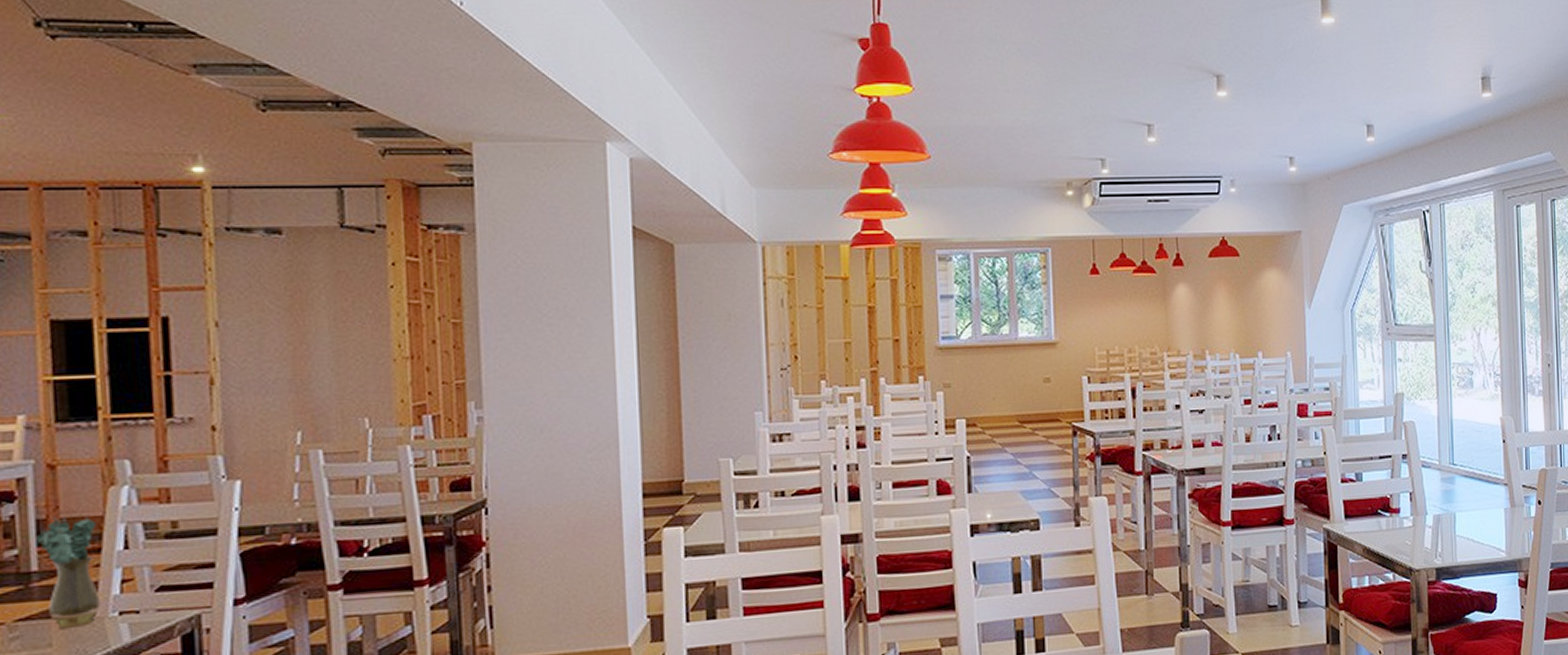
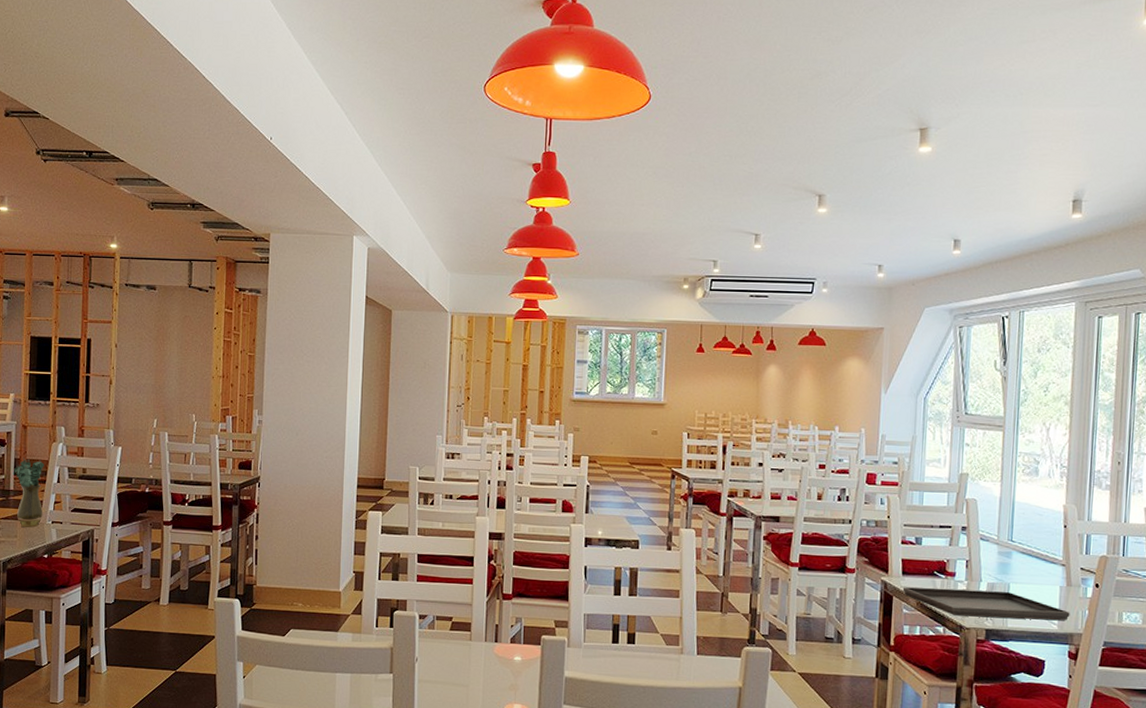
serving tray: none [1347,521,1517,558] -> present [902,587,1070,621]

